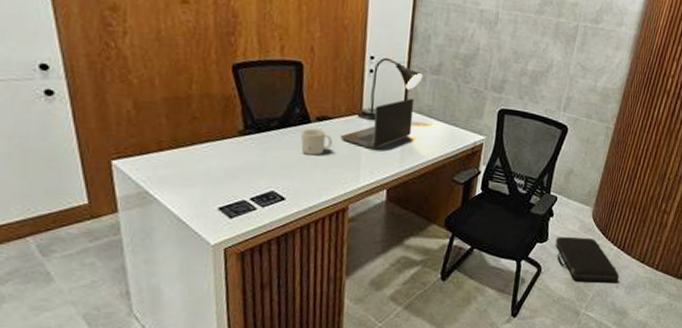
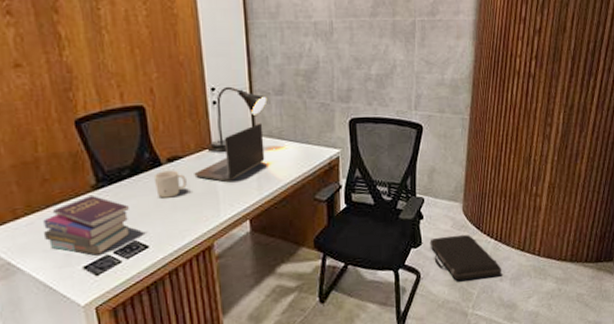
books: none [184,140,272,199] -> present [43,196,131,255]

